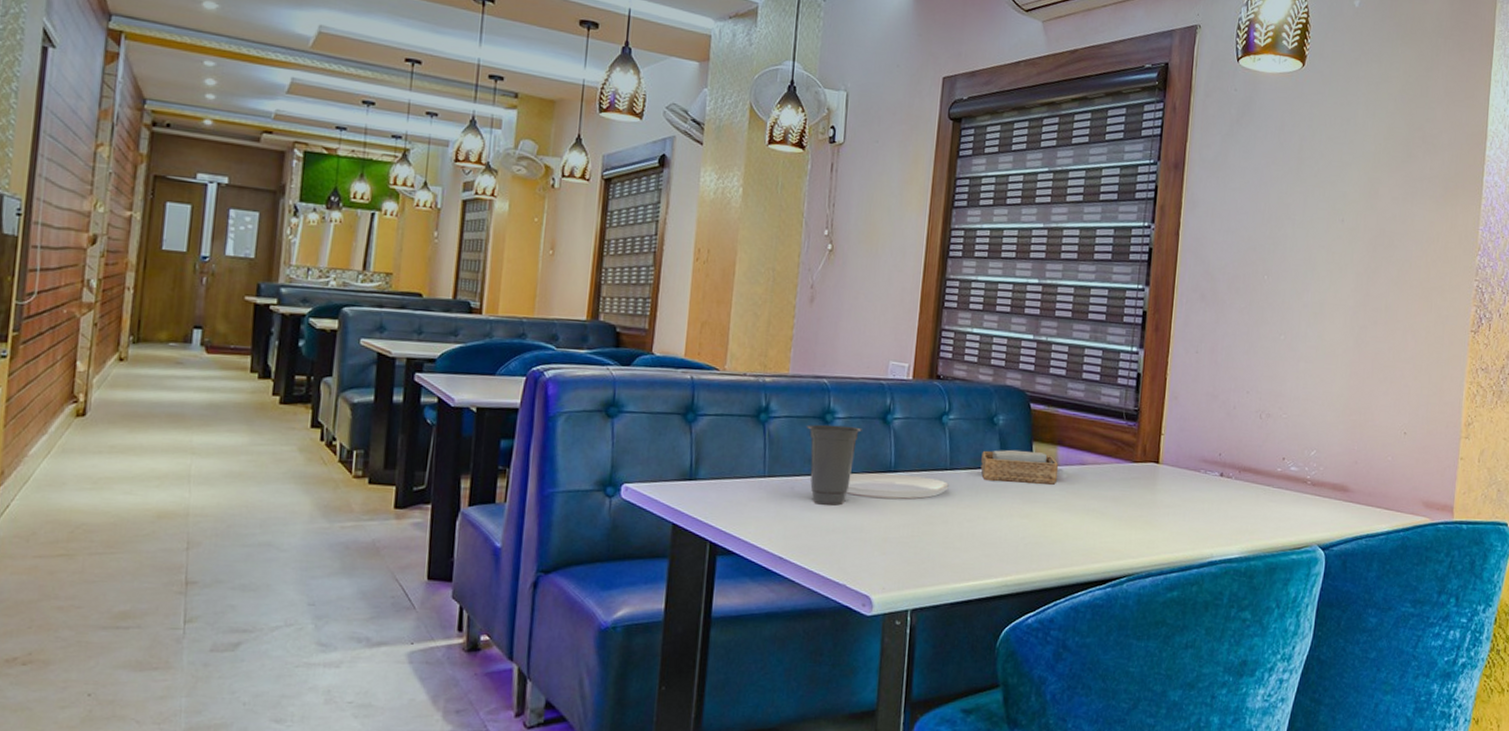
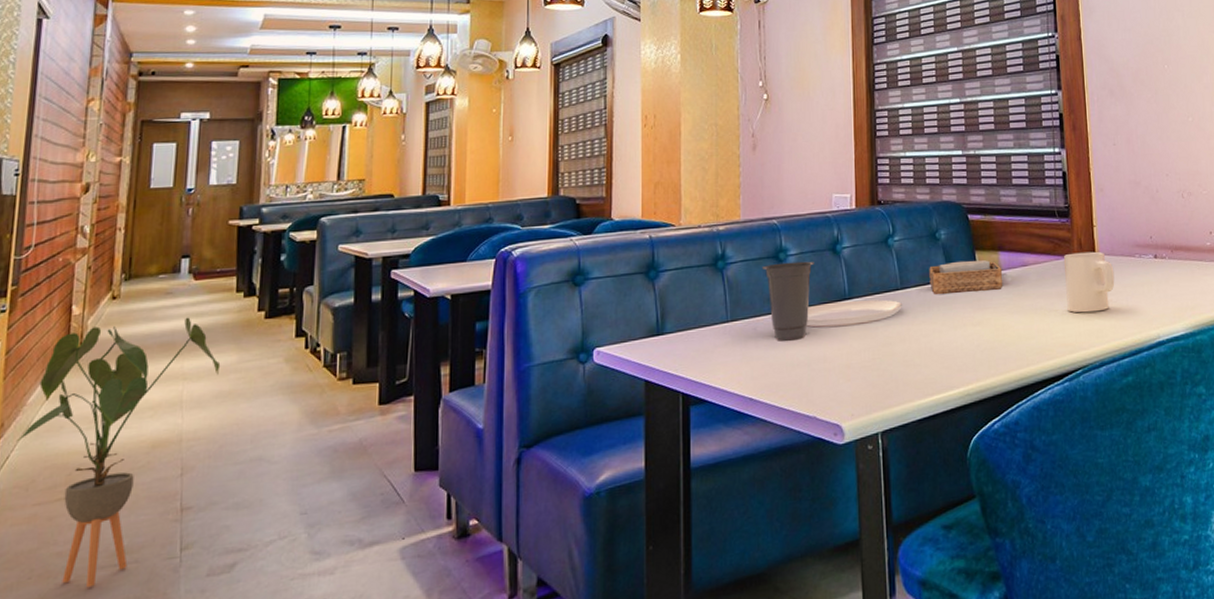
house plant: none [17,386,232,646] -> present [16,317,221,588]
cup: none [1121,458,1176,522] -> present [1063,251,1115,313]

